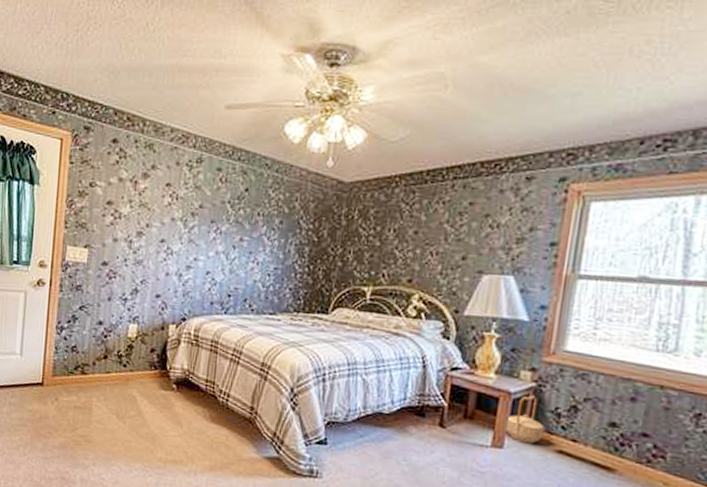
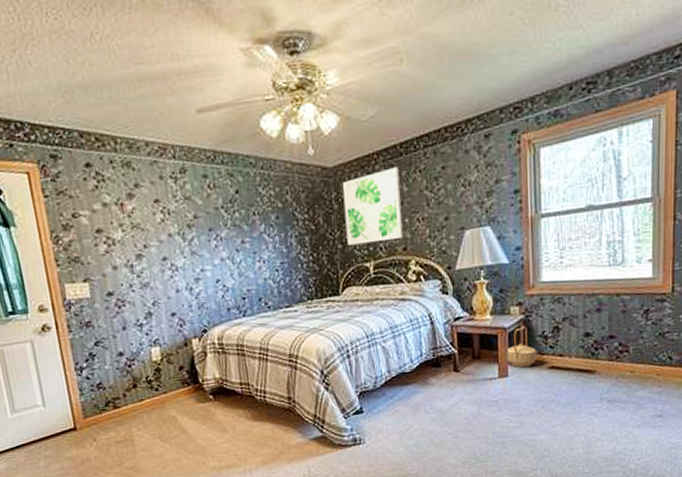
wall art: none [348,193,421,269] -> present [342,167,403,246]

